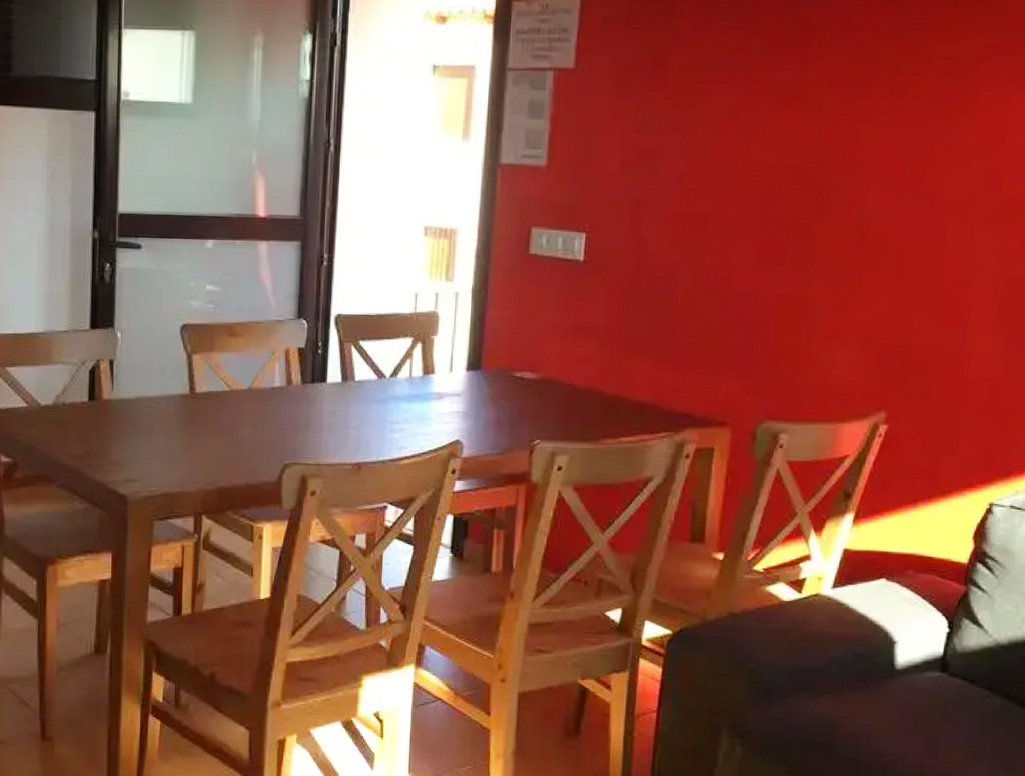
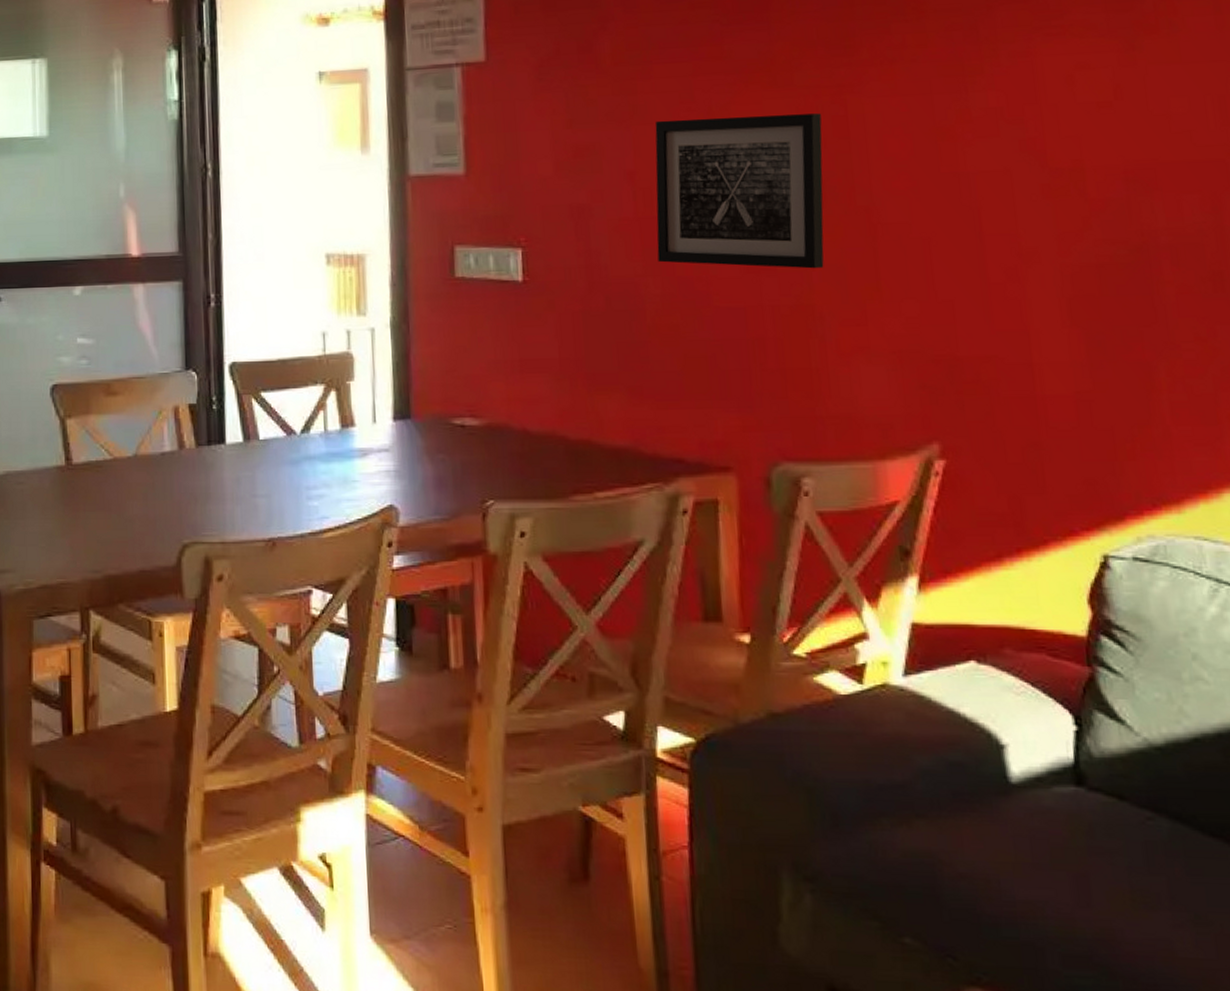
wall art: none [693,132,837,266] -> present [655,113,824,269]

